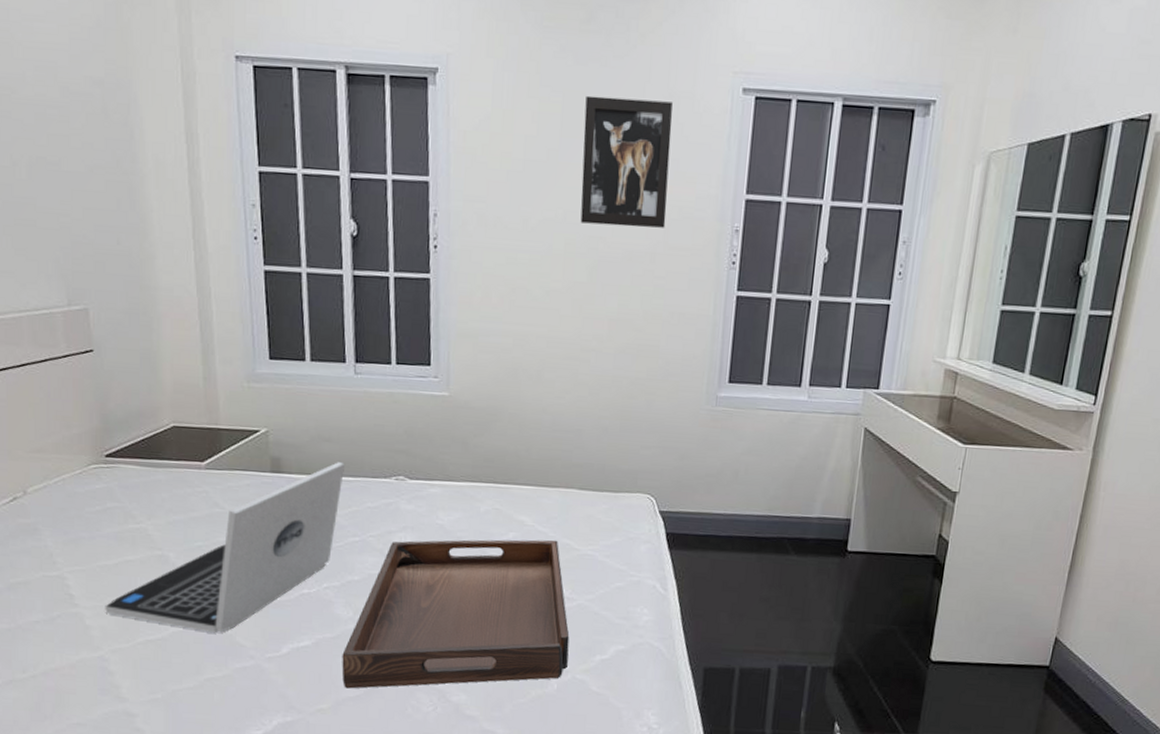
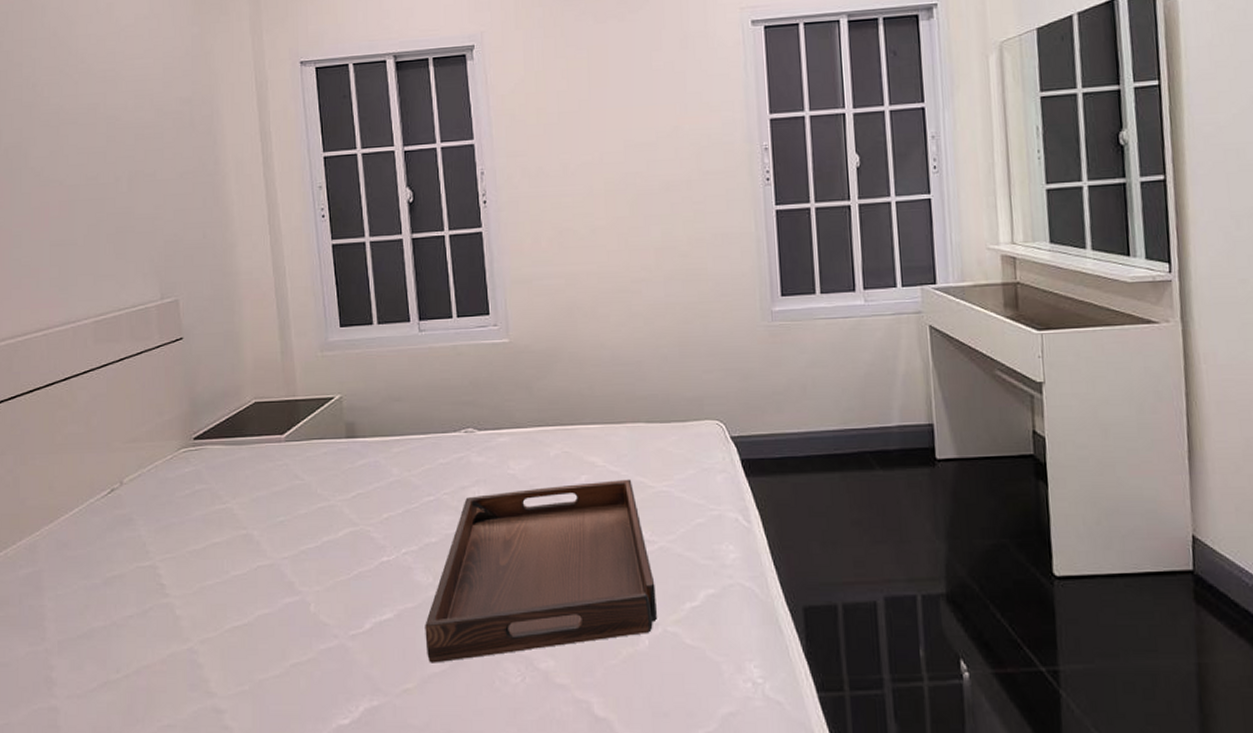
laptop: present [105,462,344,634] -> none [194,420,415,613]
wall art: present [580,95,673,228] -> none [608,42,697,162]

